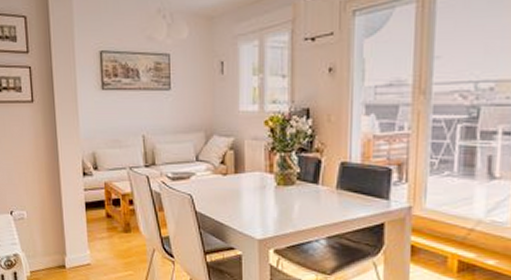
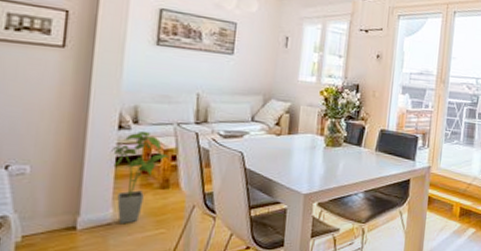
house plant: none [81,176,127,265] -> present [111,130,170,225]

